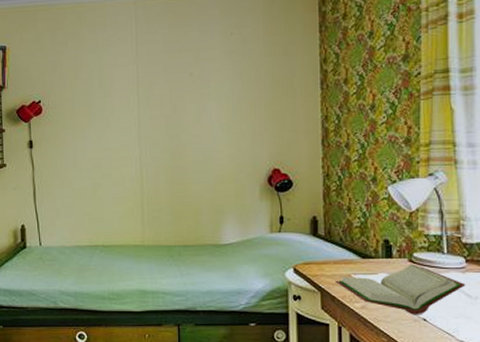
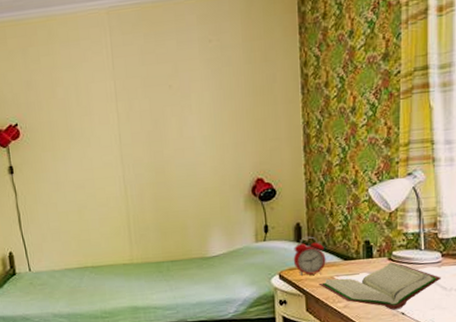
alarm clock: none [308,231,343,271] -> present [293,236,326,276]

